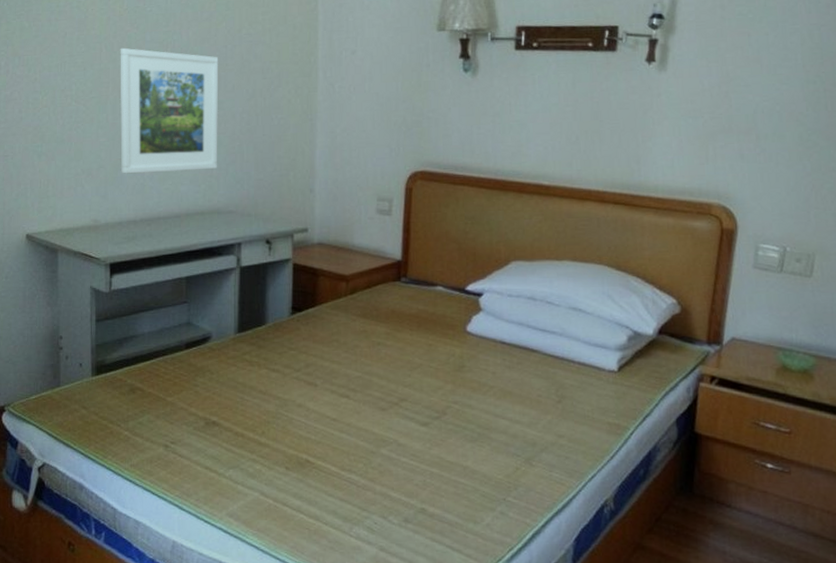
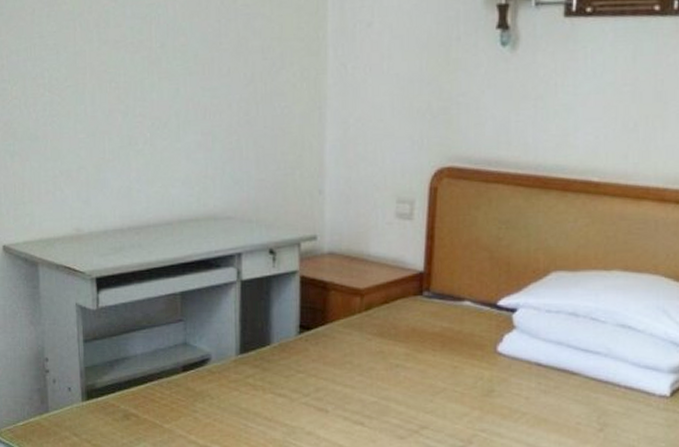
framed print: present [119,47,219,174] -> none [97,25,213,176]

